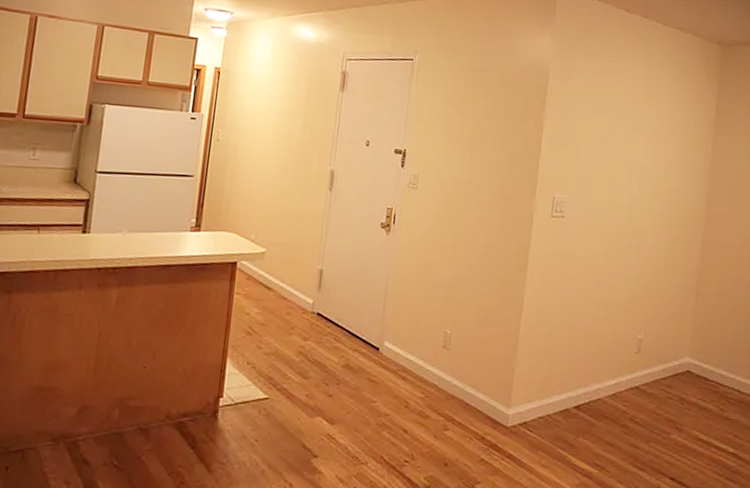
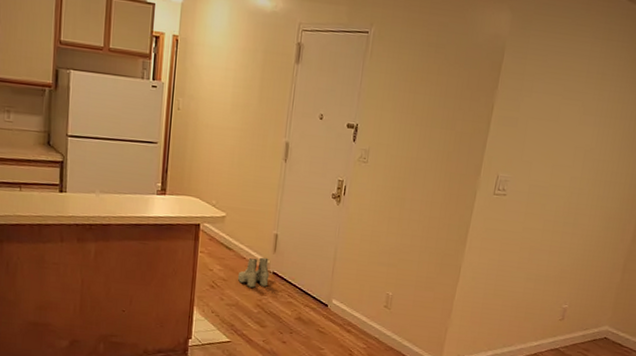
boots: none [277,296,314,332] -> present [237,257,270,288]

